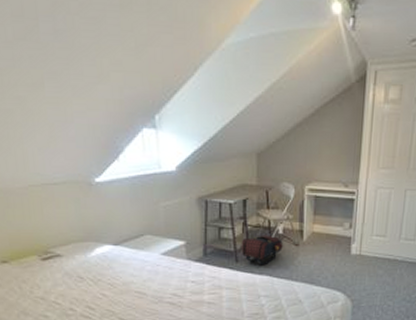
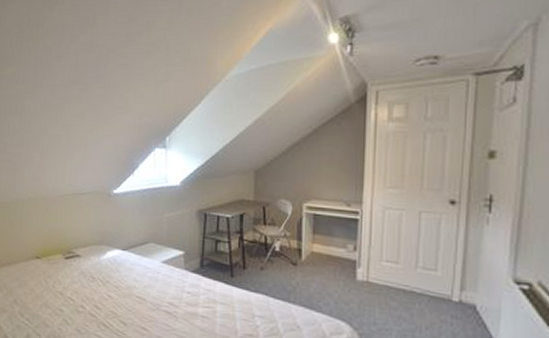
satchel: present [241,235,284,264] -> none [236,251,281,282]

